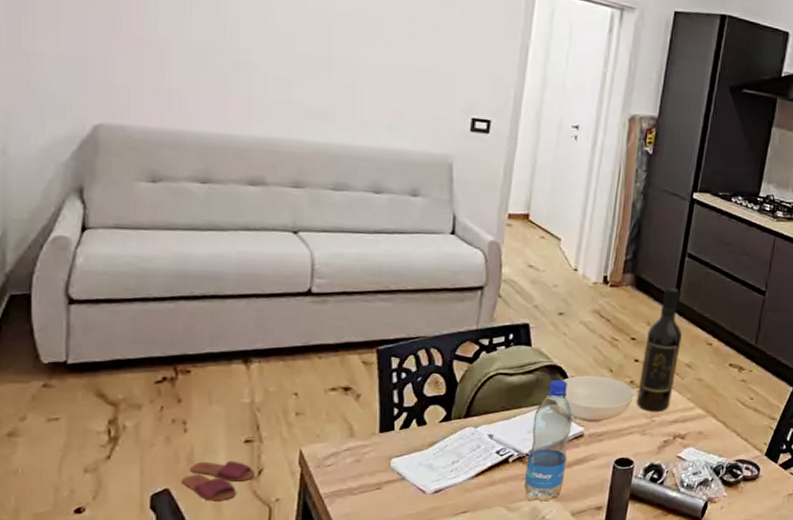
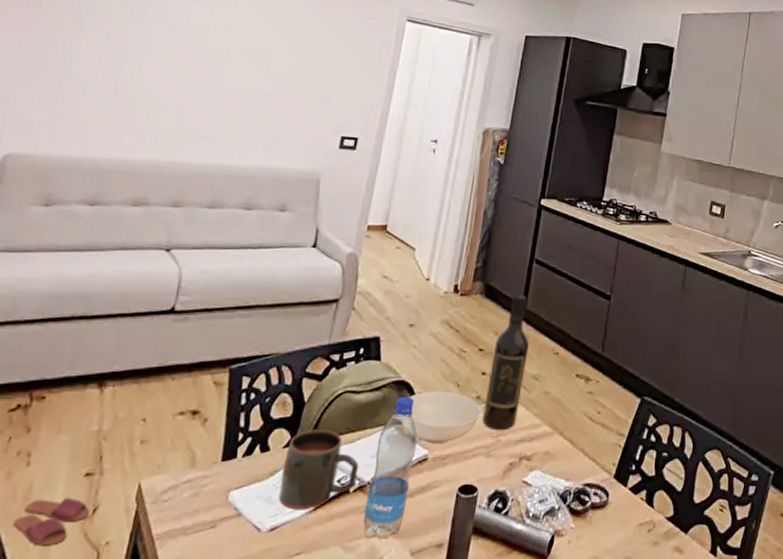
mug: none [439,407,517,476] -> present [278,429,359,510]

